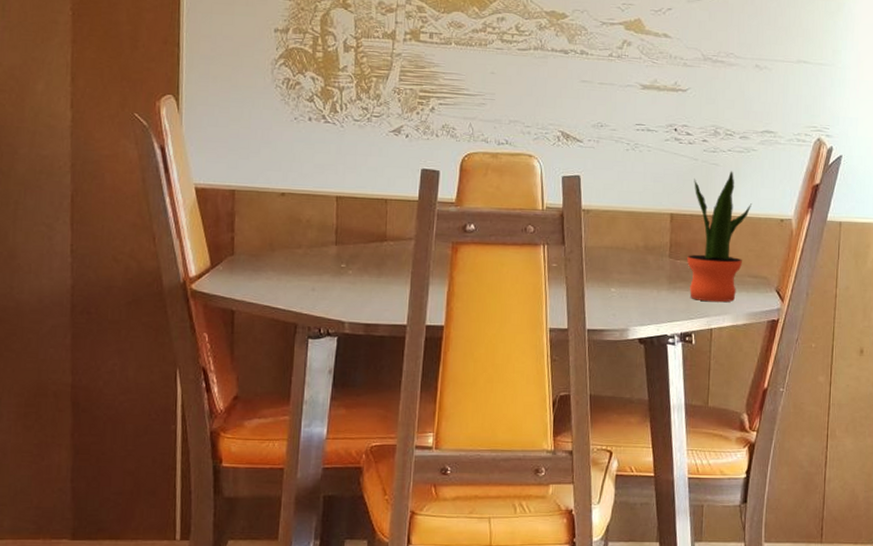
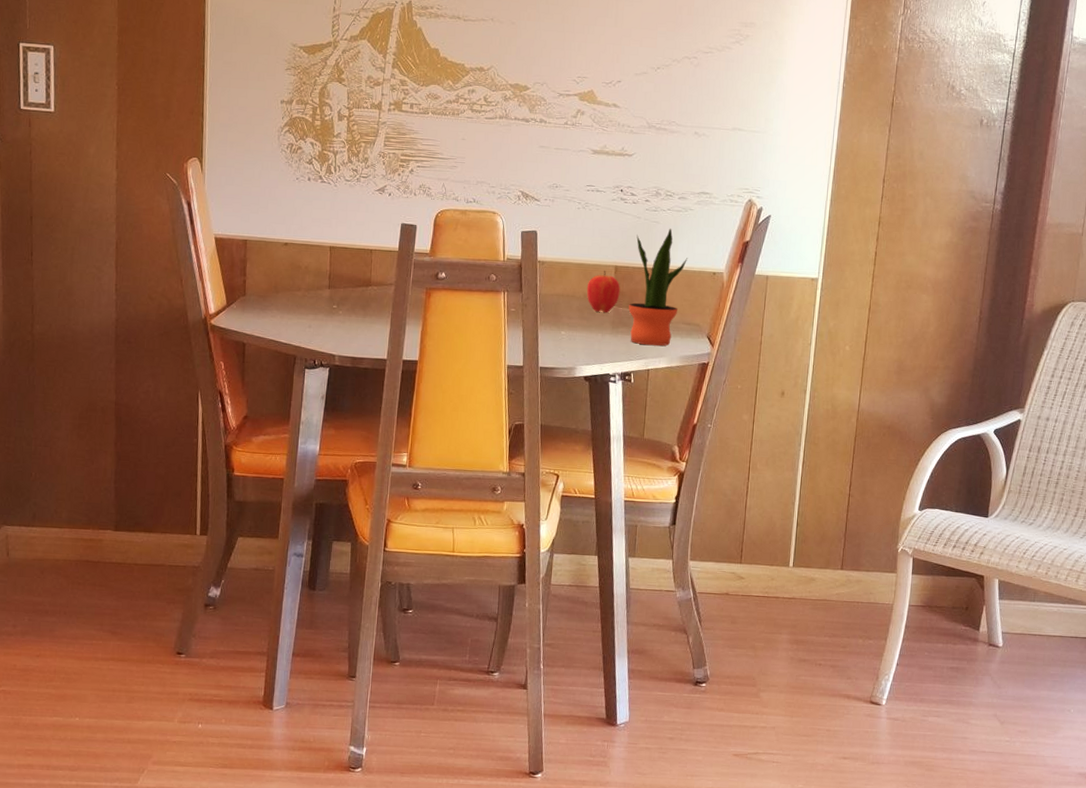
apple: none [638,219,677,267] -> present [586,271,620,313]

